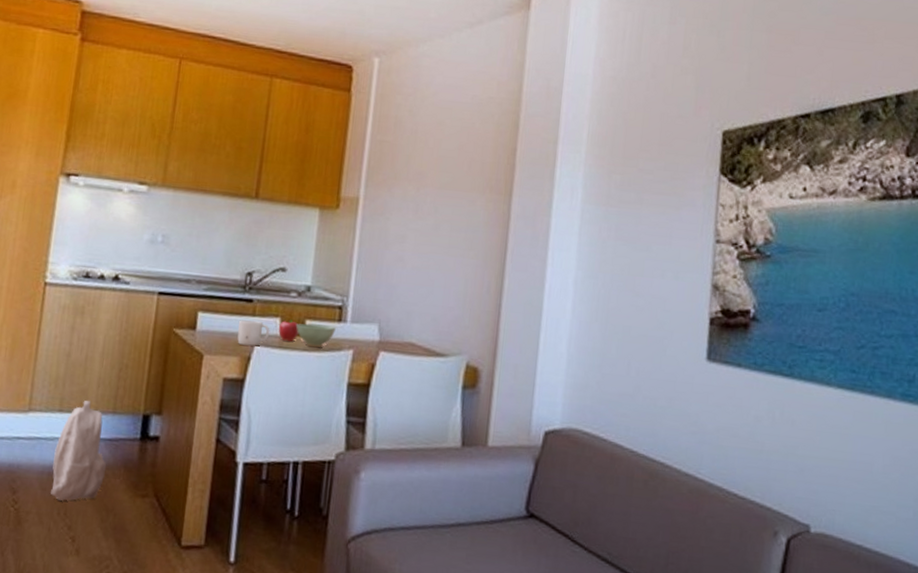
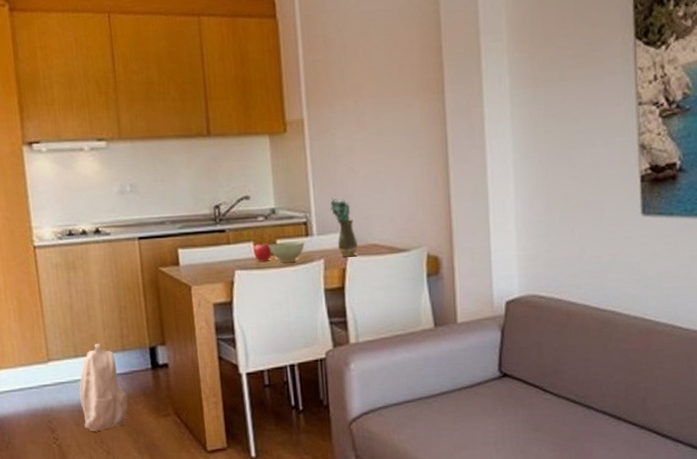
mug: present [237,319,270,347] -> none [216,247,247,273]
vase: none [370,285,394,353] -> present [330,197,359,258]

